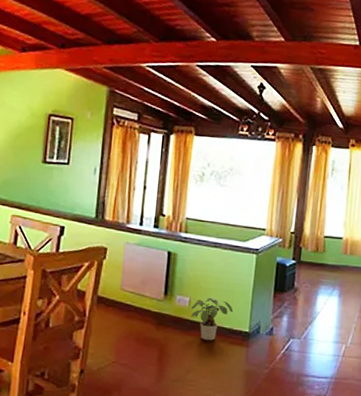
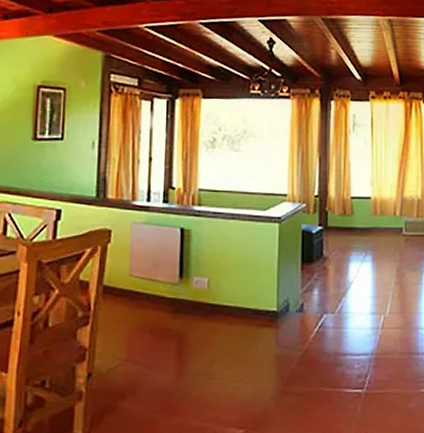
potted plant: present [191,297,233,340] -> none [210,275,257,325]

